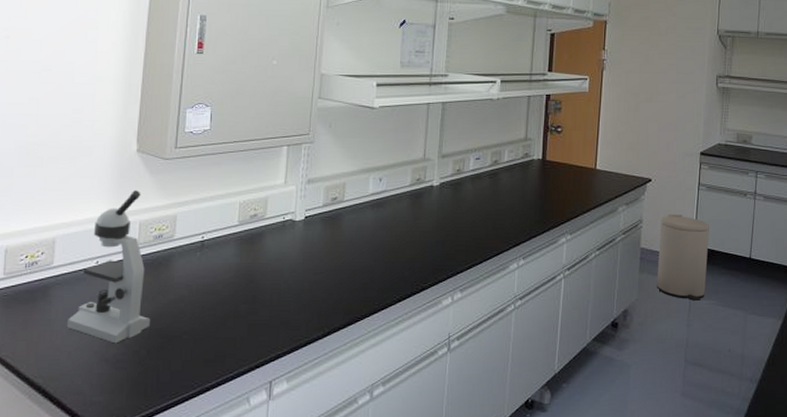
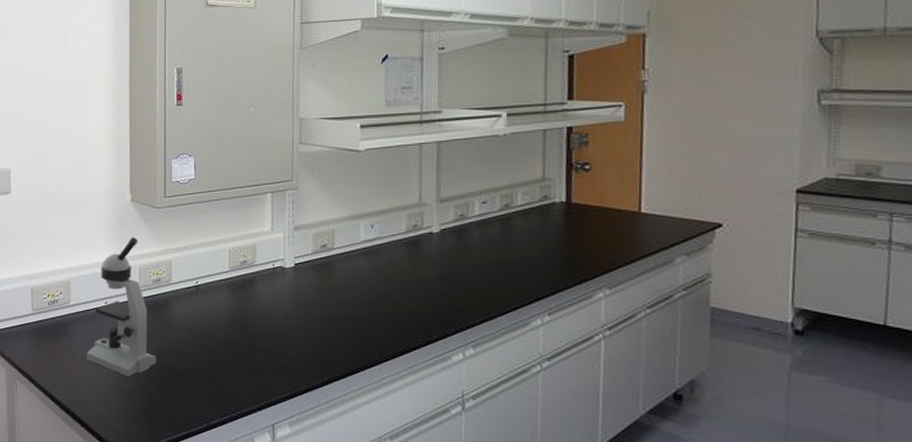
pedal bin: present [657,213,710,302] -> none [736,266,817,377]

